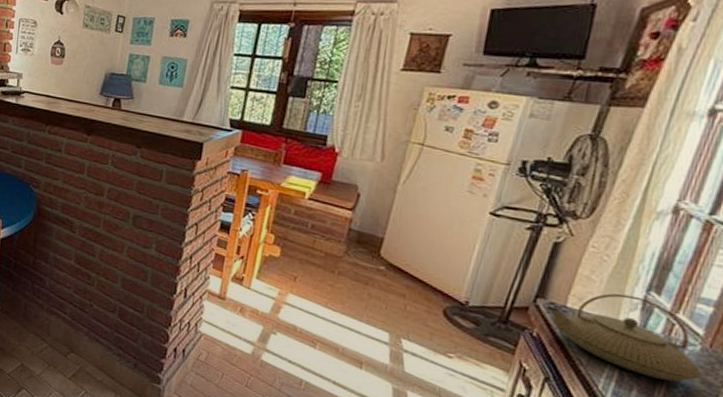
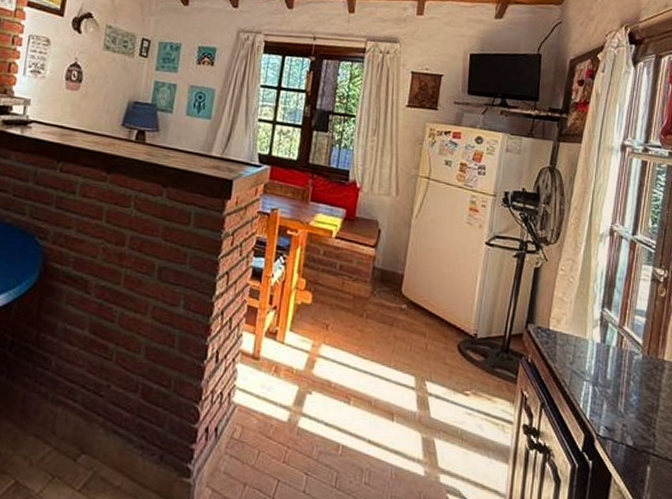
teapot: present [545,293,703,382] -> none [535,312,646,391]

